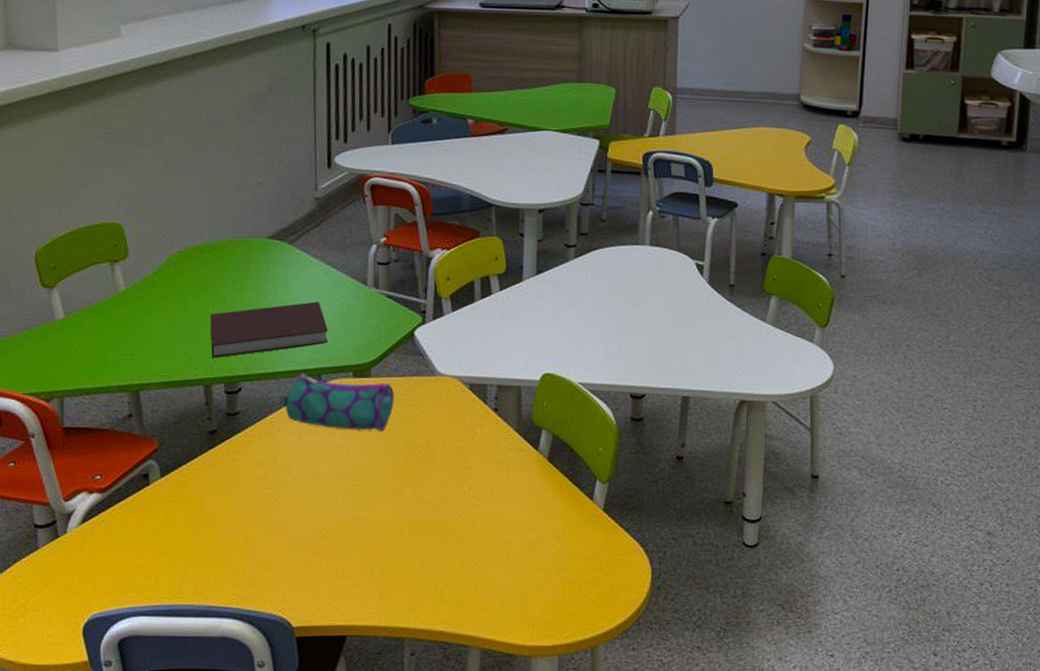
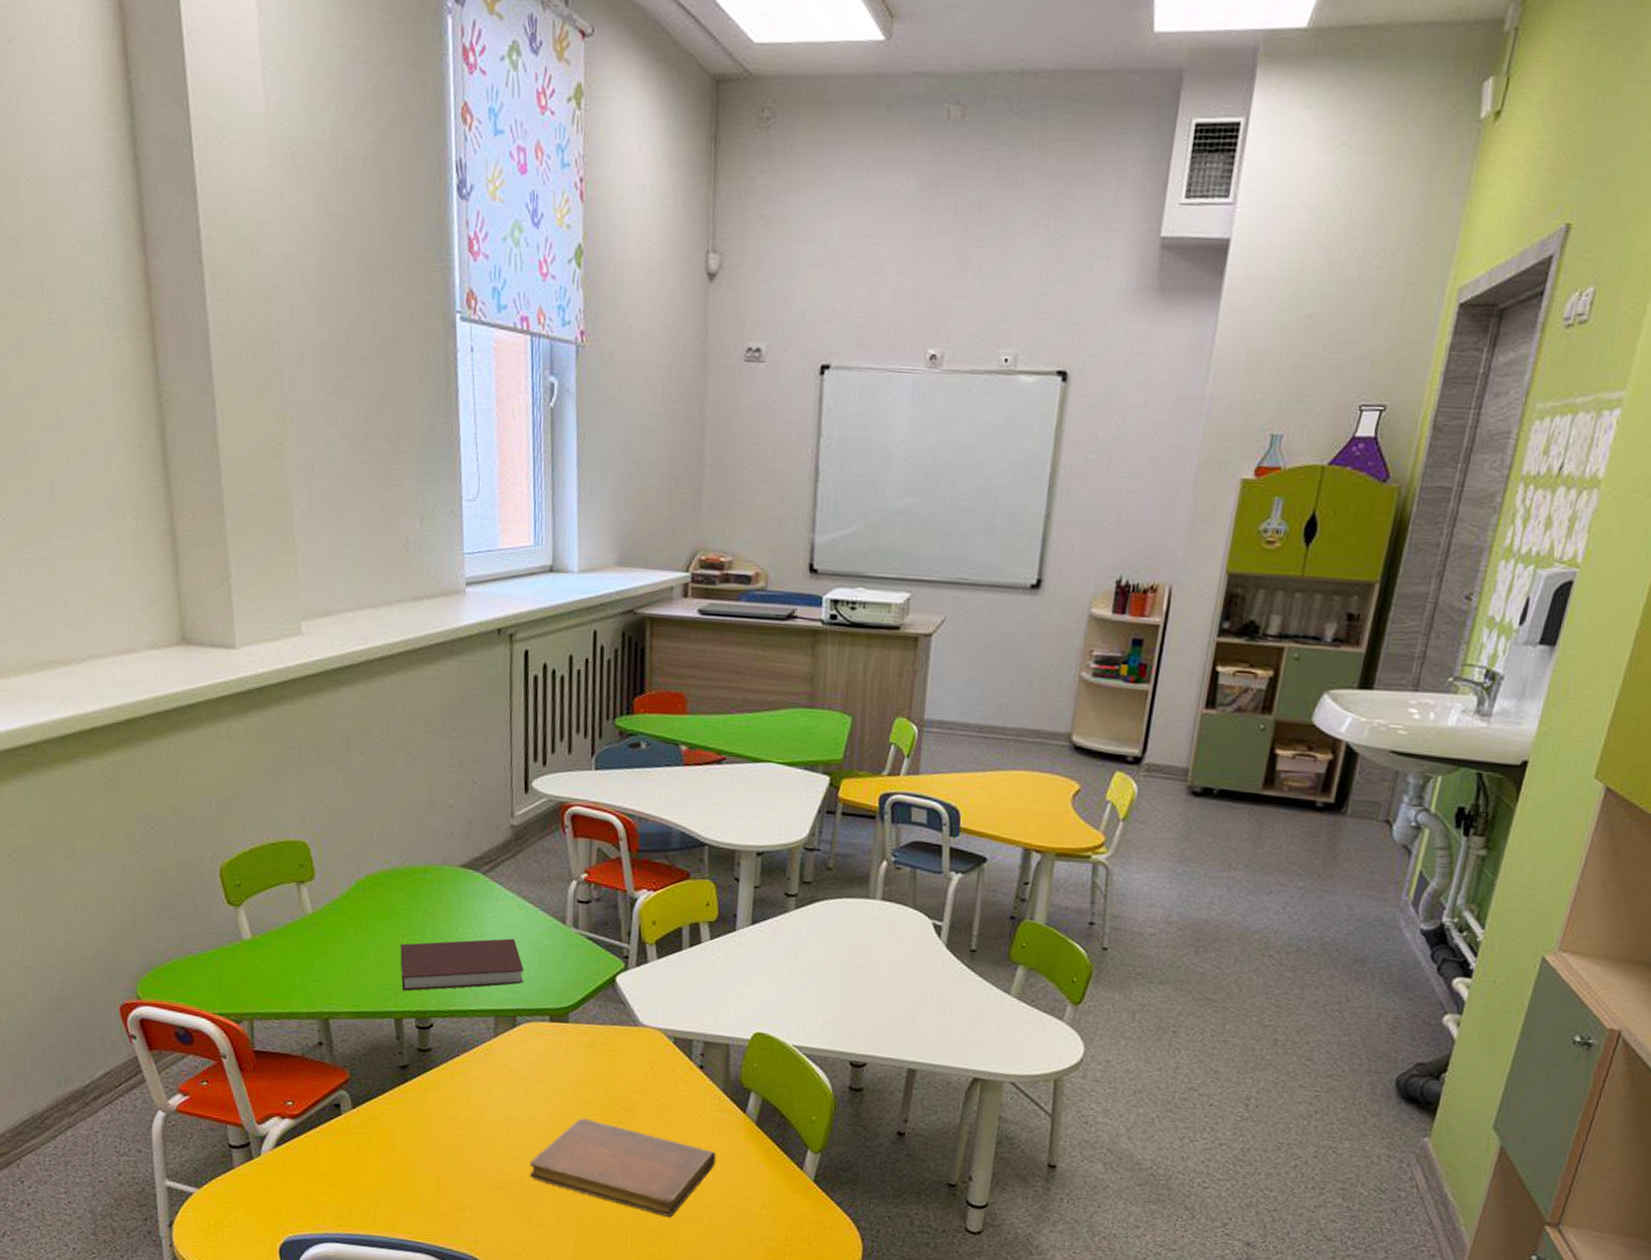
pencil case: present [279,373,395,431] -> none [472,1013,594,1080]
notebook: none [335,468,513,558] -> present [529,1118,716,1217]

